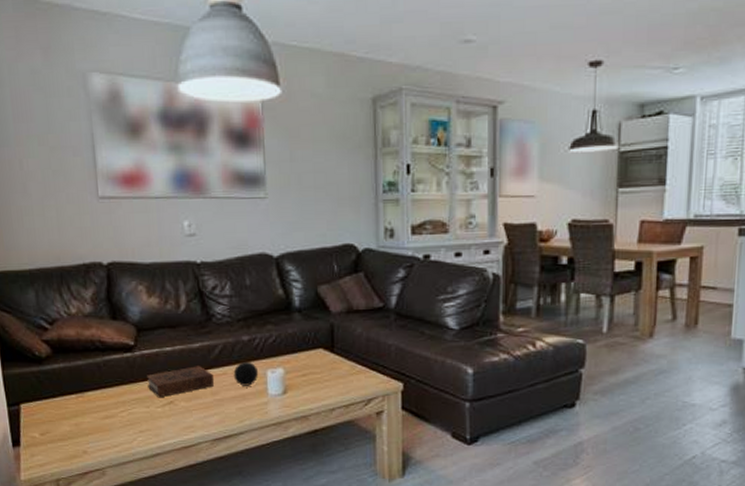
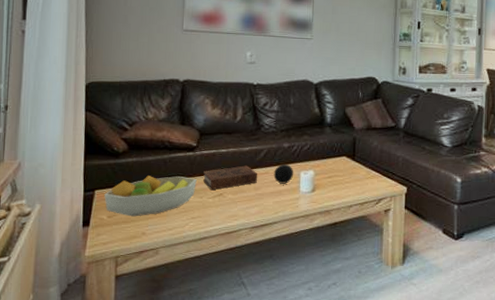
fruit bowl: none [32,383,140,433] -> present [104,176,197,217]

